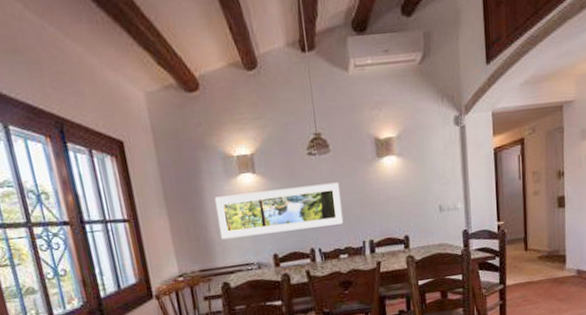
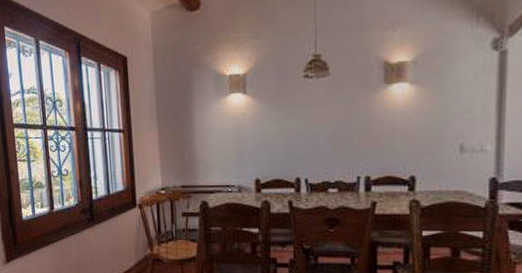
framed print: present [215,182,344,240] -> none [204,109,337,158]

